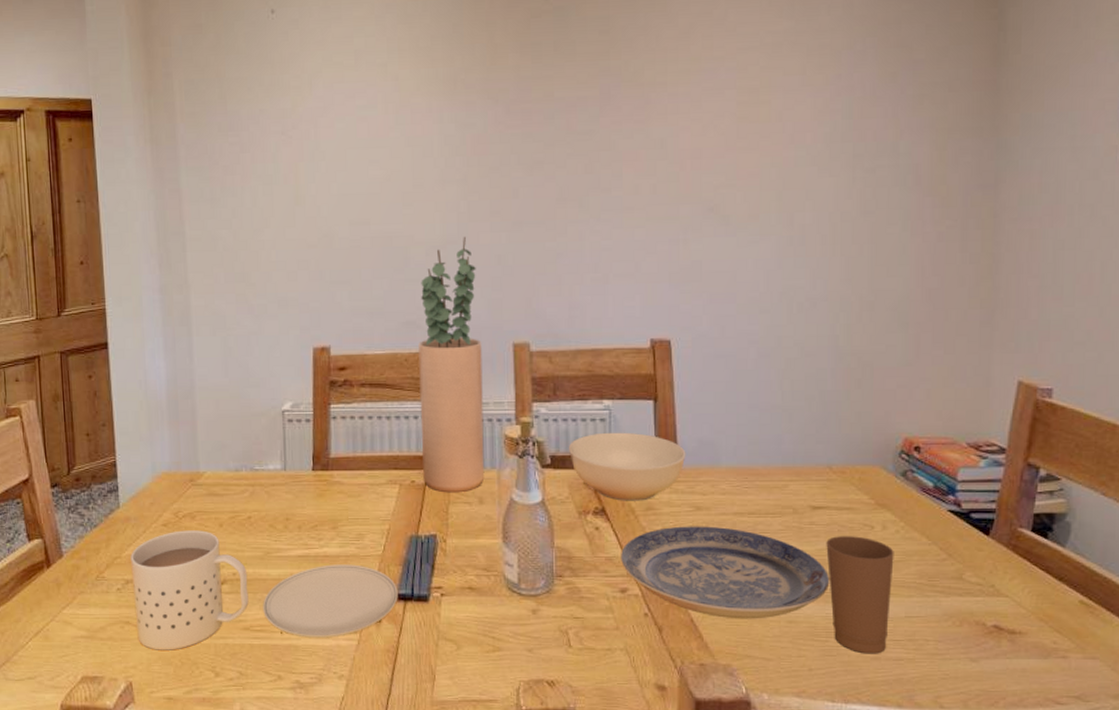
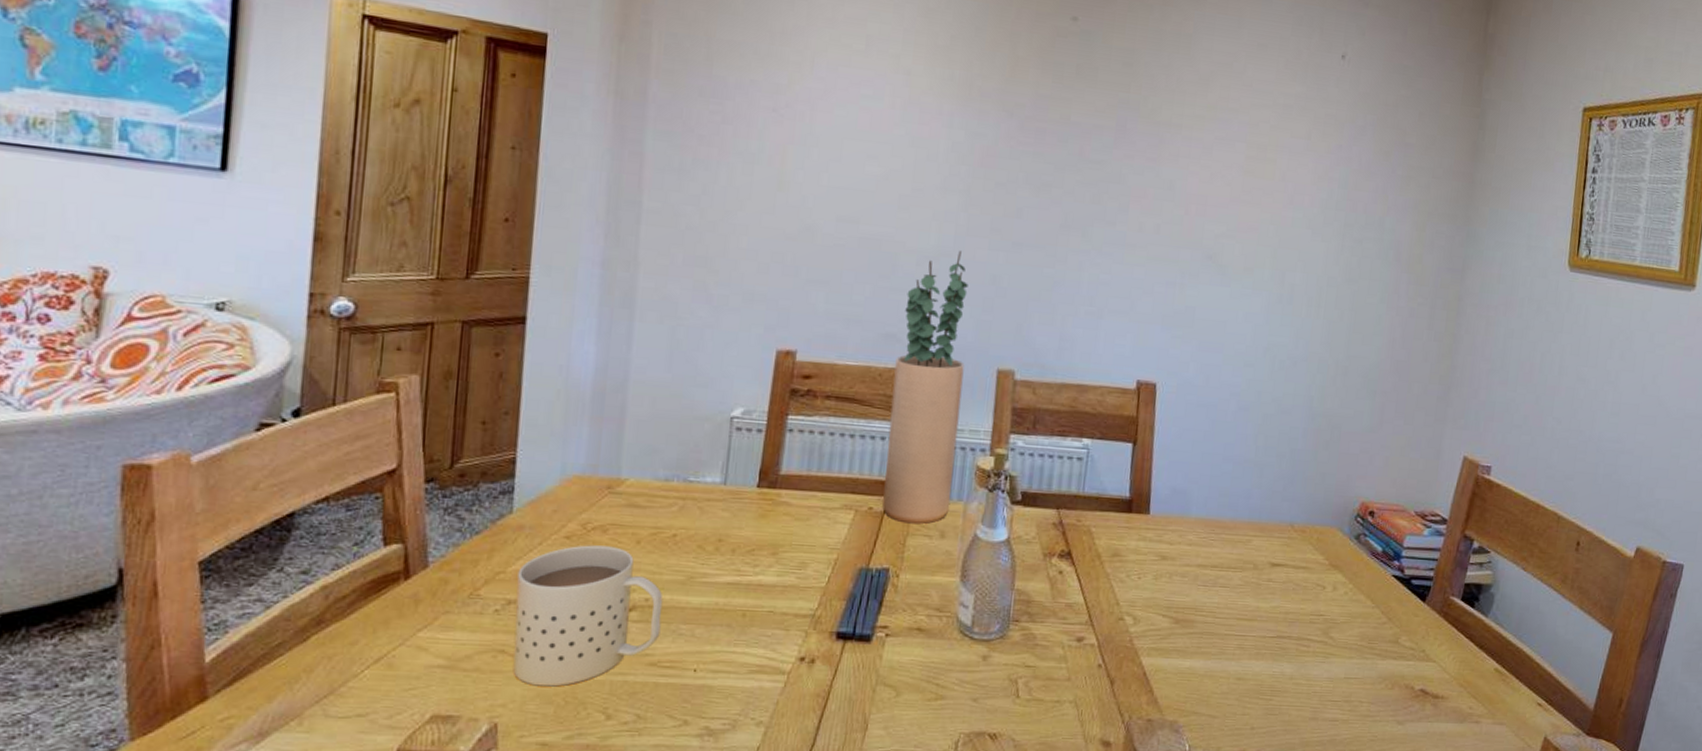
plate: present [263,564,398,638] -> none [676,595,838,678]
bowl: present [568,432,686,501] -> none [1041,472,1159,546]
plate: present [620,526,830,619] -> none [1080,575,1281,675]
cup: present [826,536,894,654] -> none [1278,594,1341,714]

